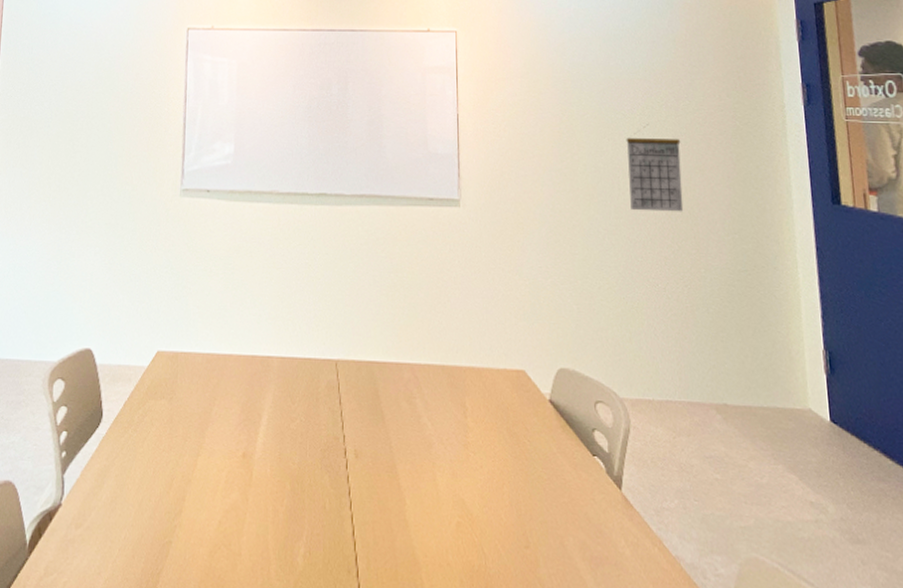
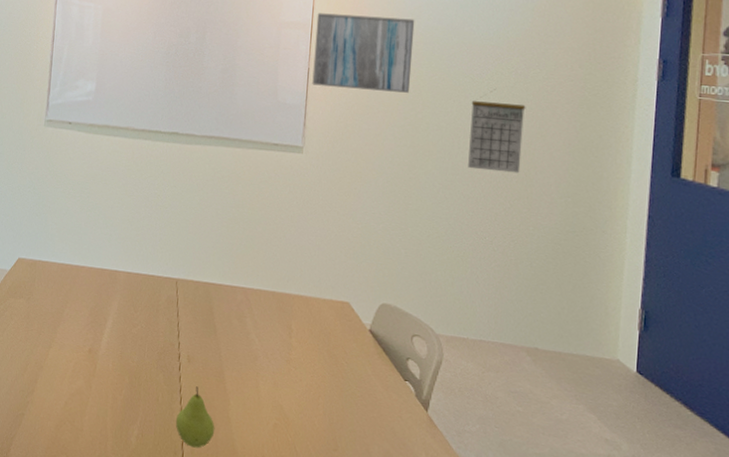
fruit: none [346,486,392,562] -> present [175,386,215,448]
wall art: none [461,55,563,134] -> present [312,13,415,93]

